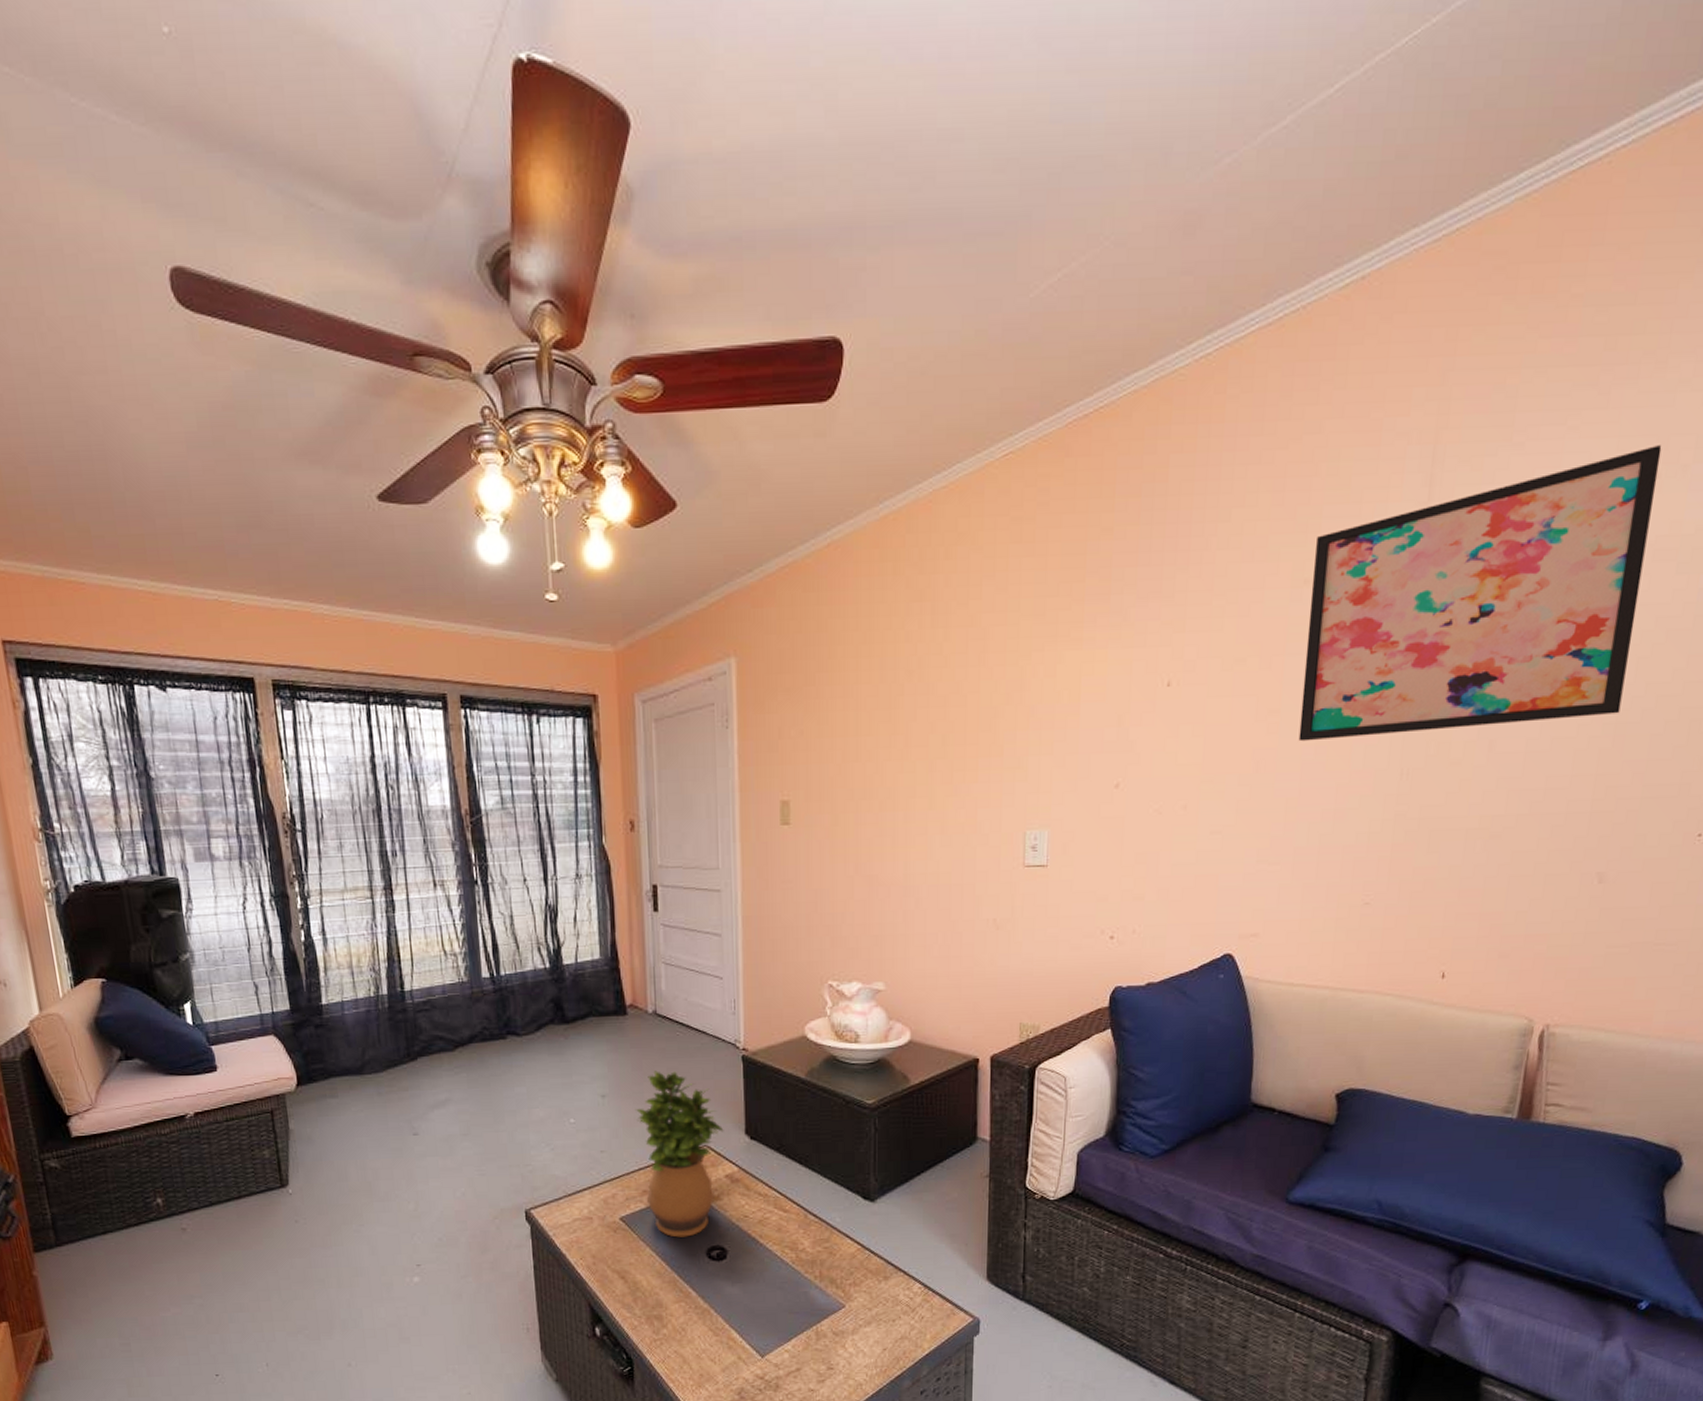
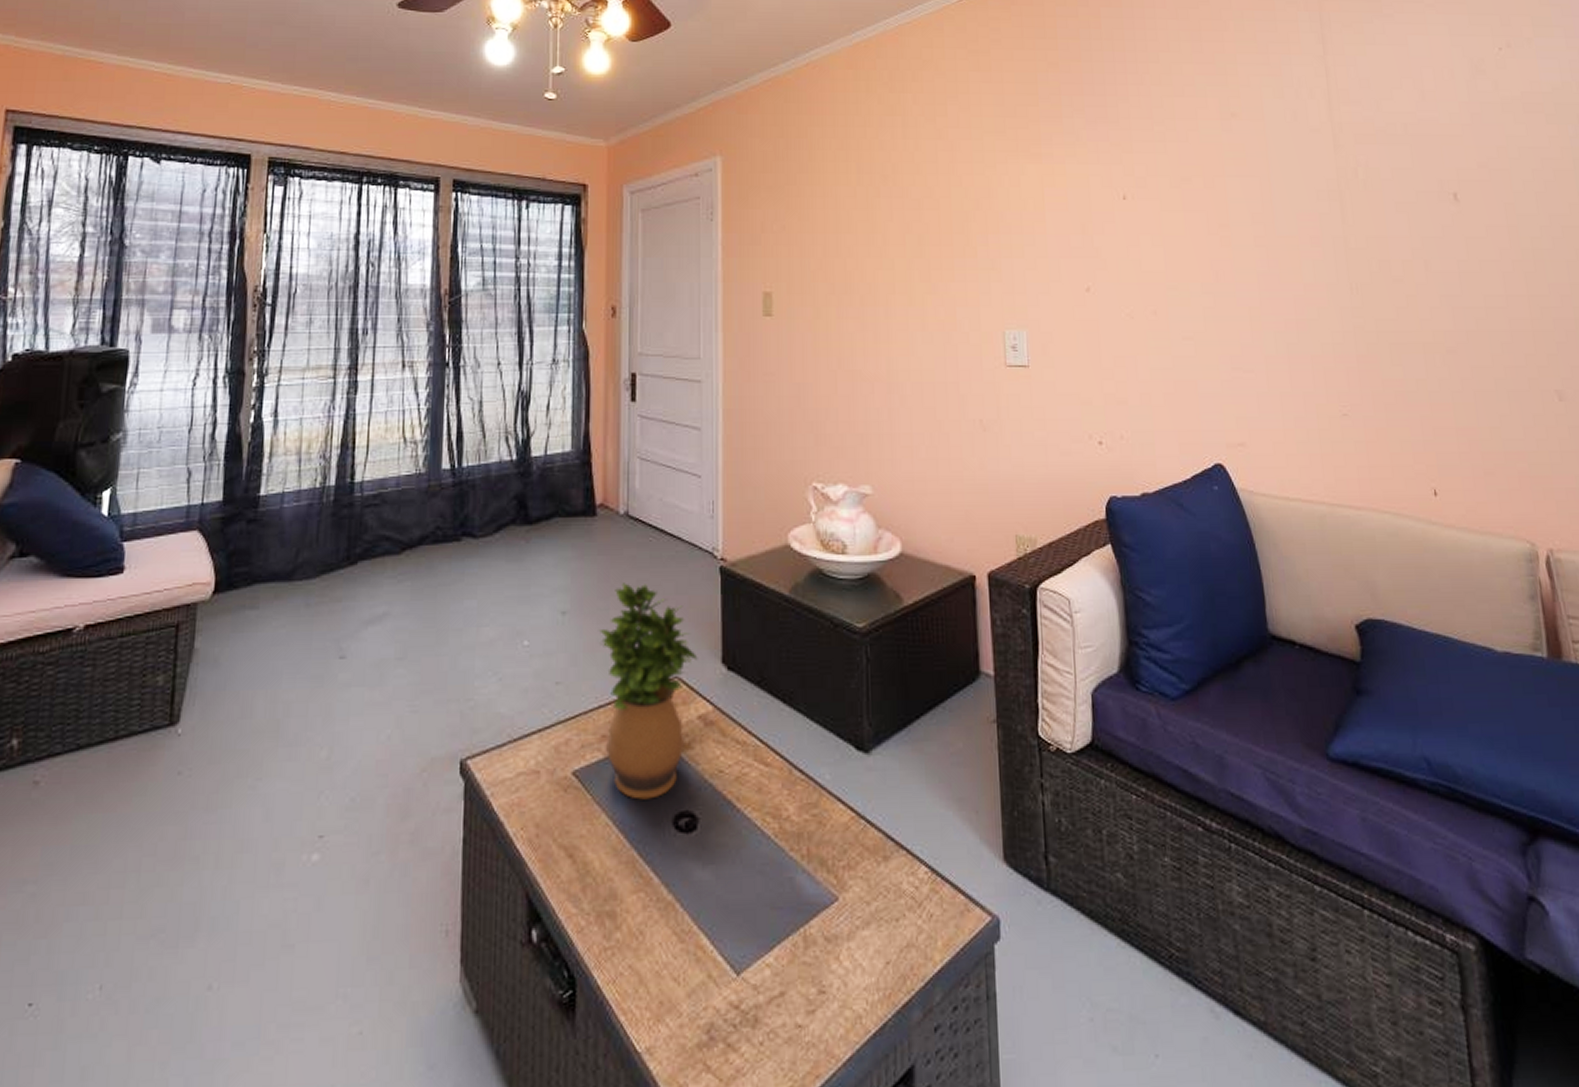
wall art: present [1298,444,1662,742] -> none [1236,21,1533,255]

